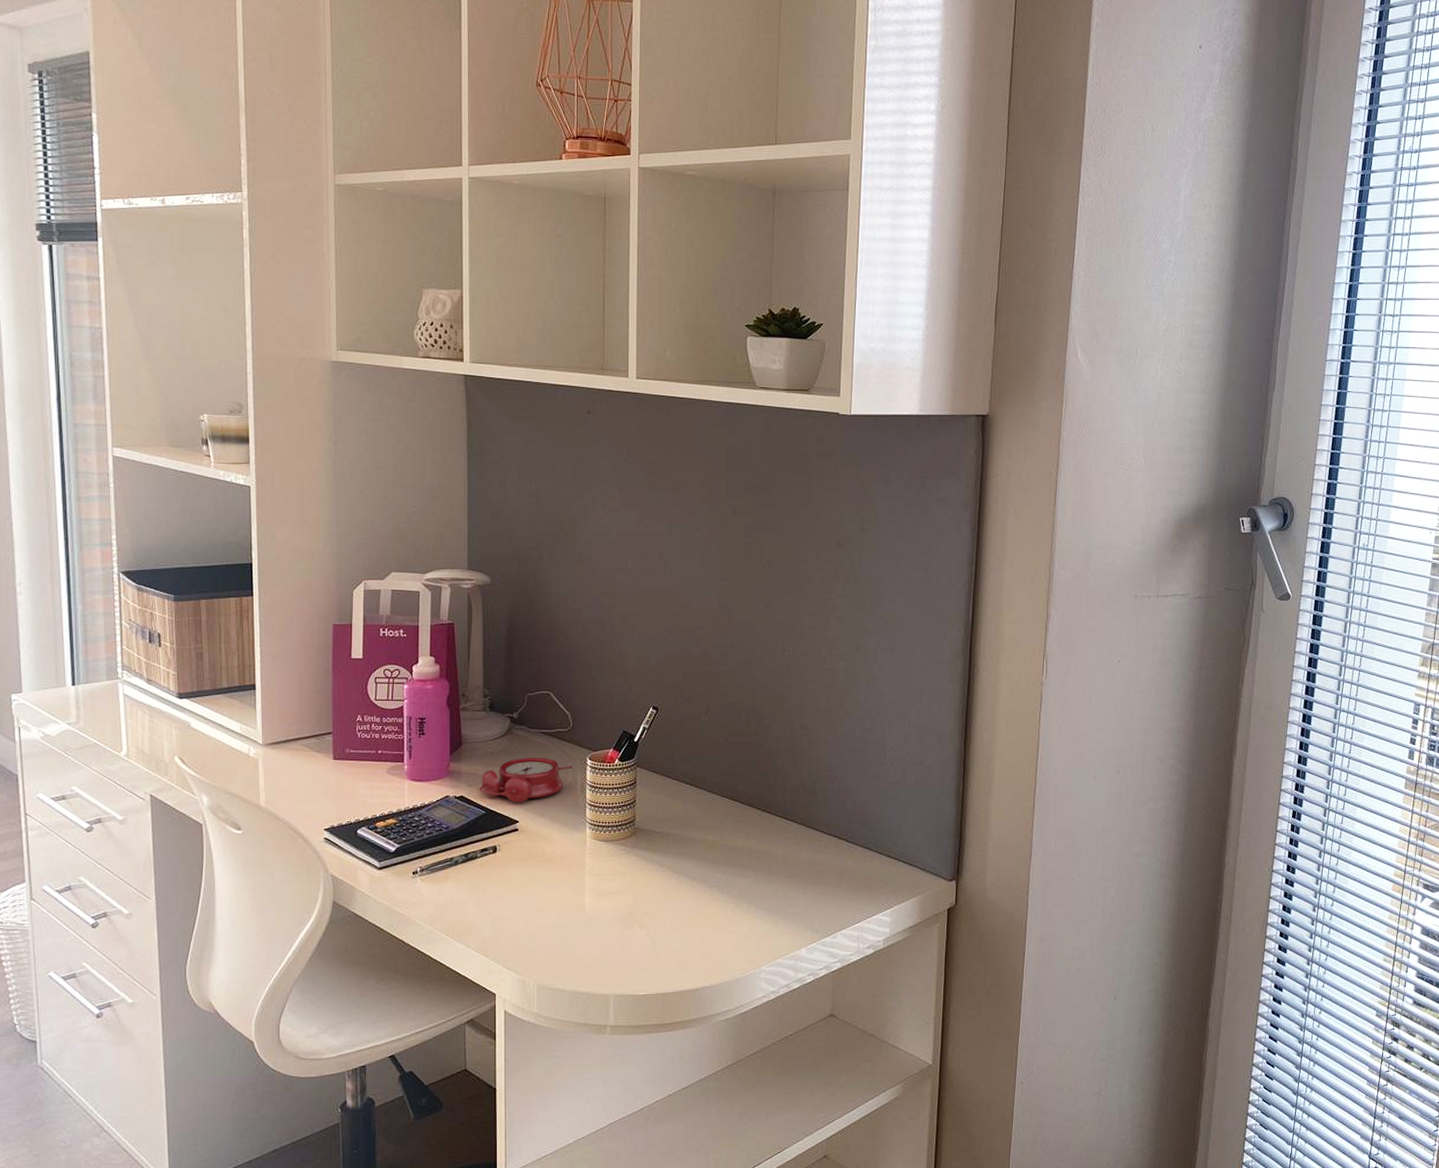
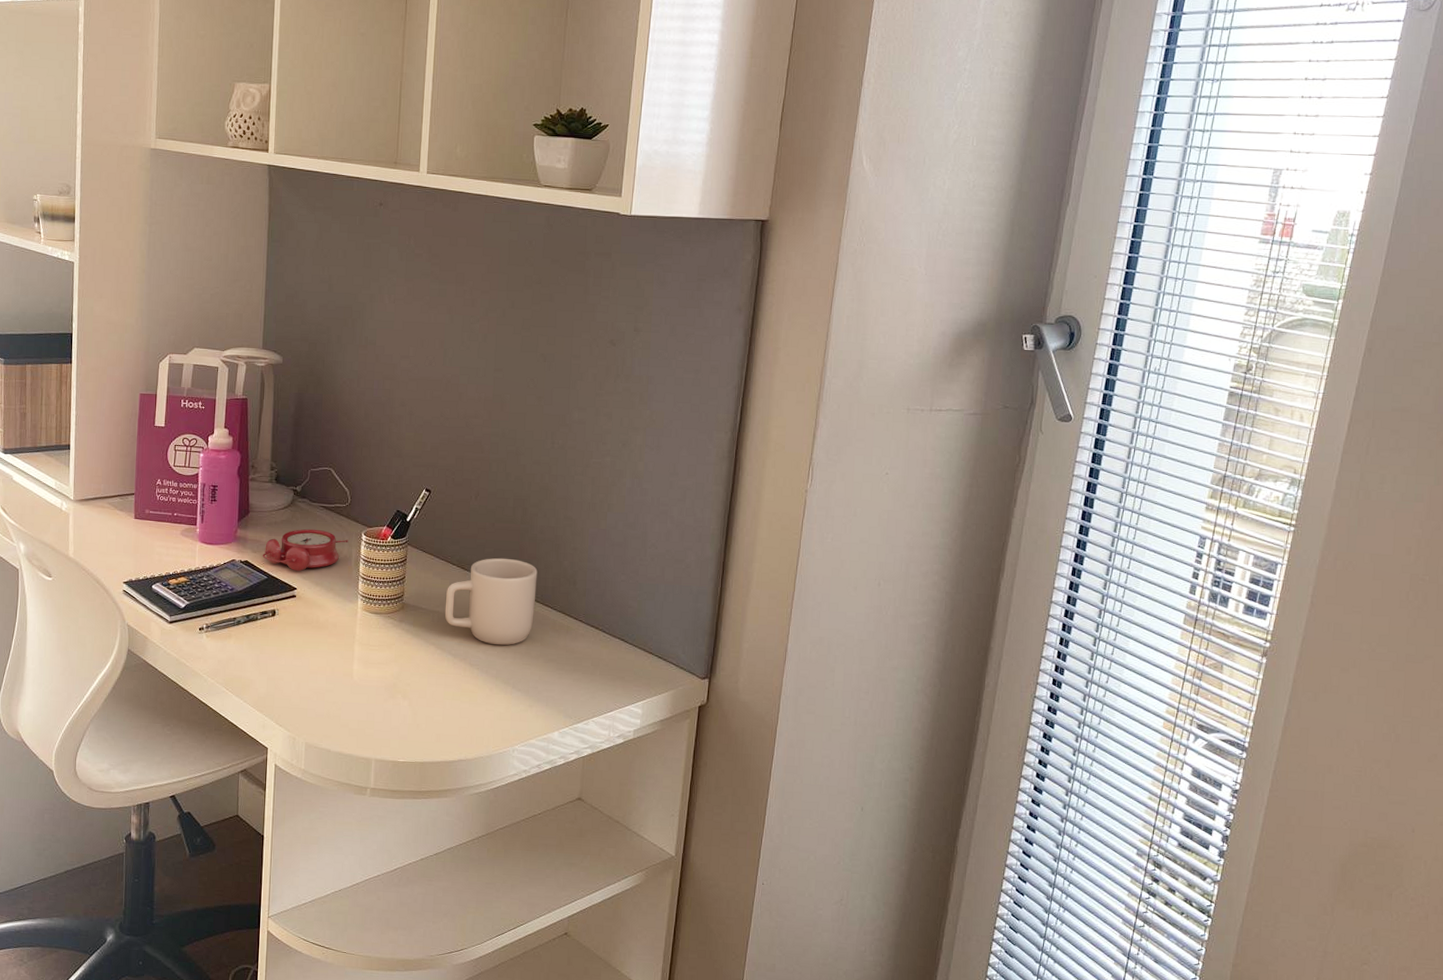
mug: none [680,773,775,864] -> present [444,557,538,646]

